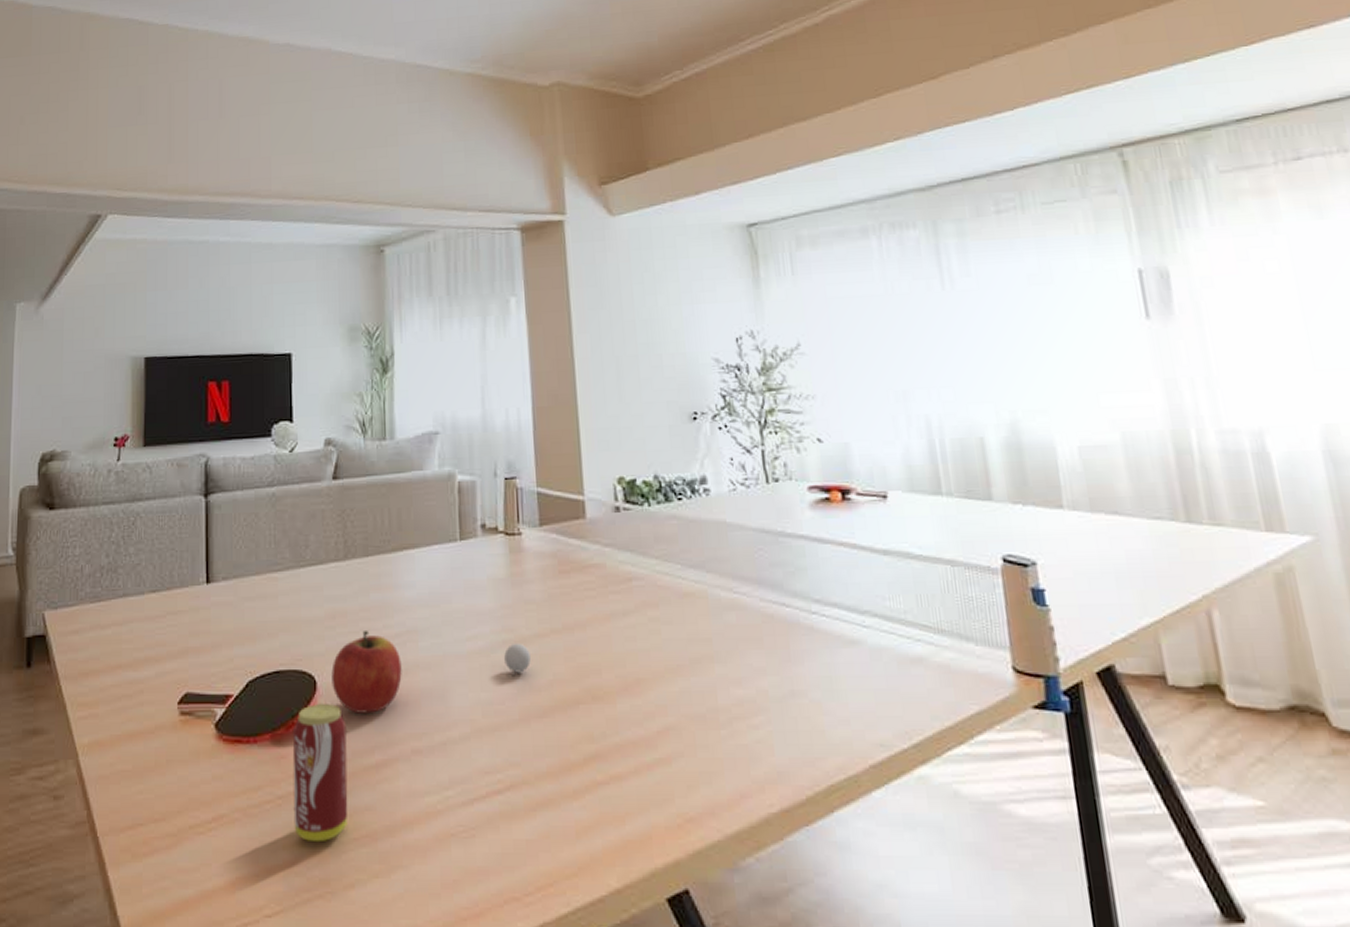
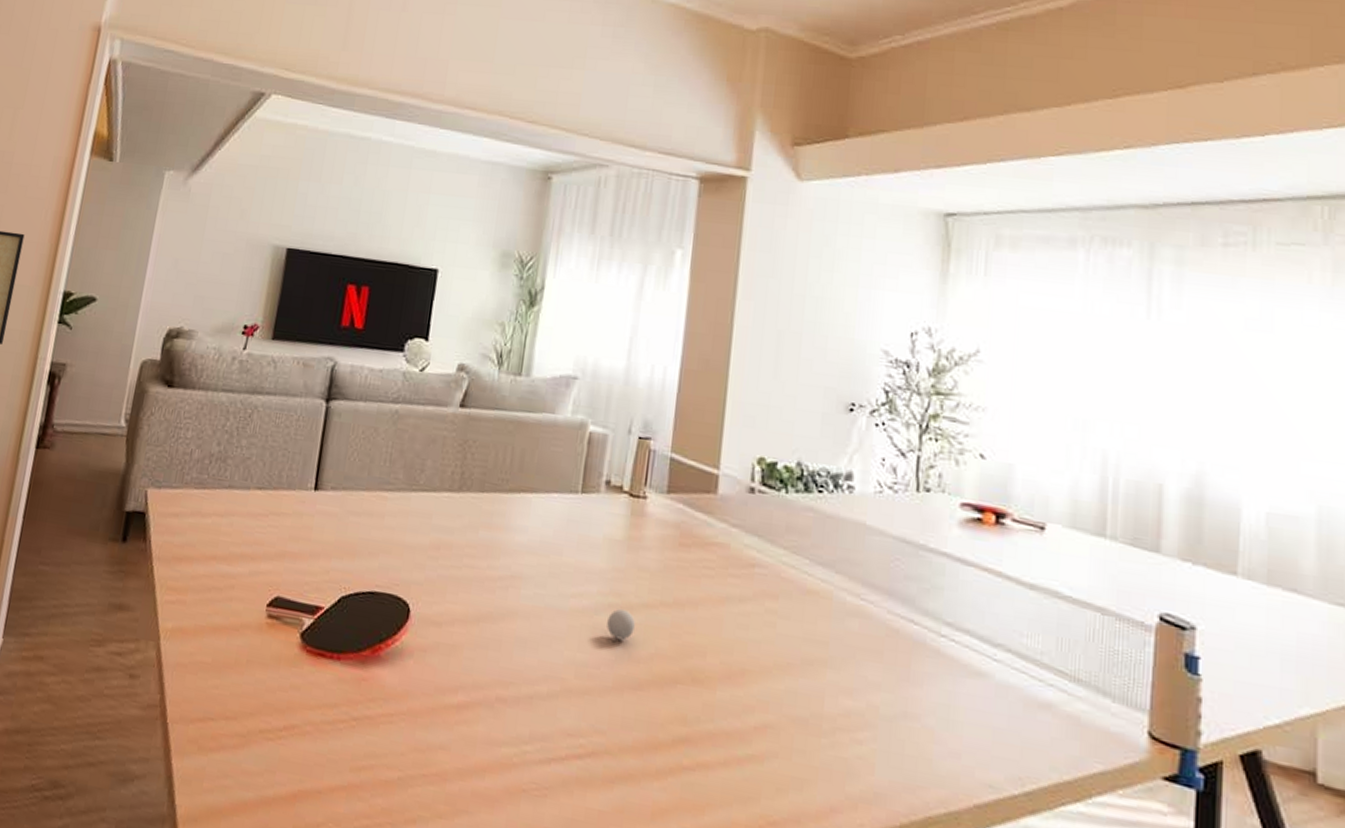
beverage can: present [292,704,348,843] -> none [364,632,434,772]
apple: present [331,631,402,713] -> none [425,567,501,653]

